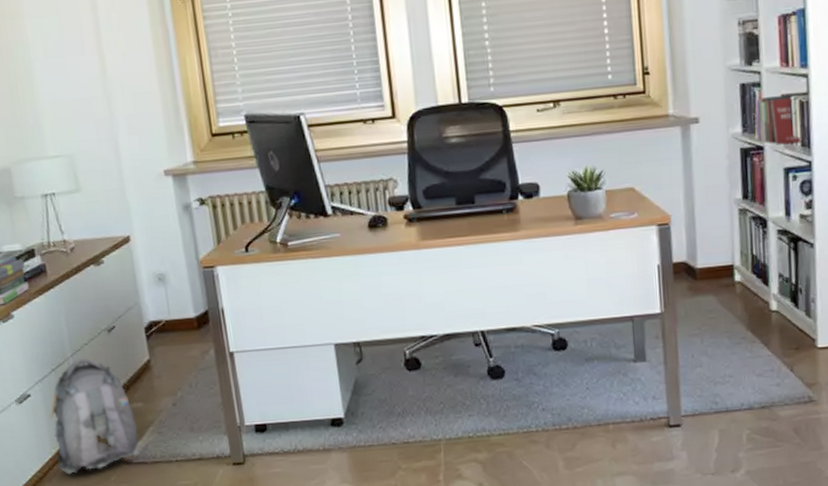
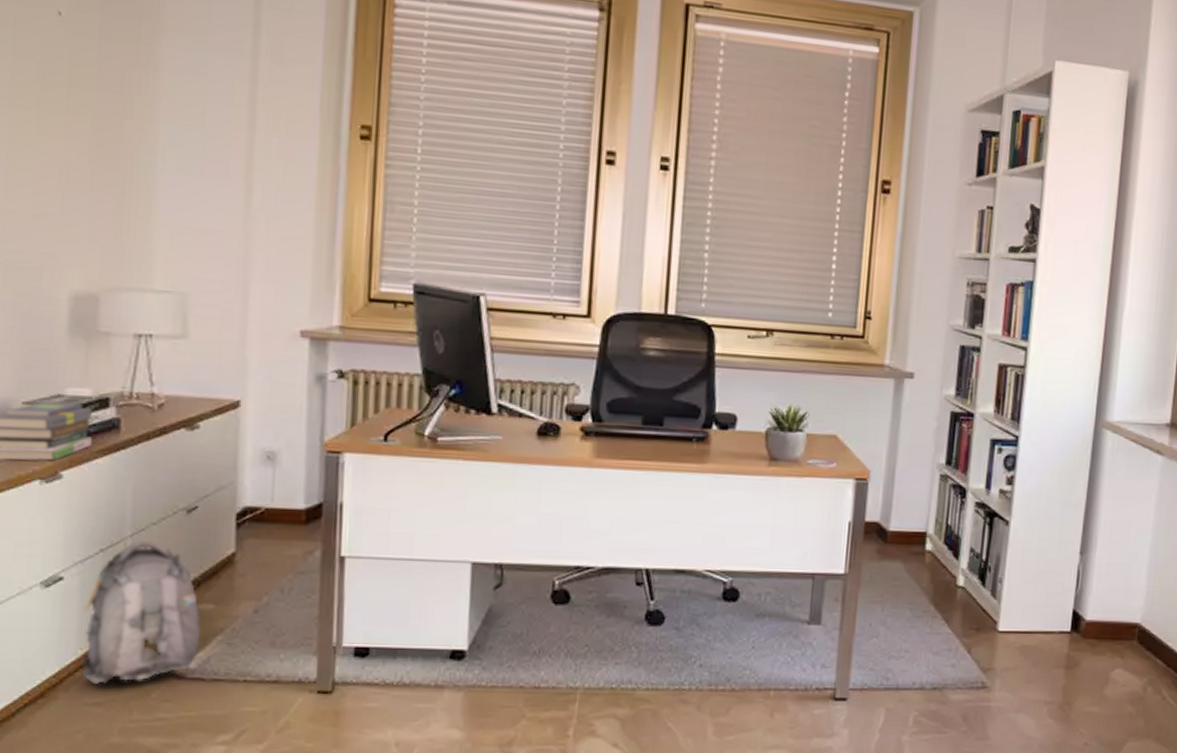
books: present [755,94,801,145] -> none [969,363,1012,416]

